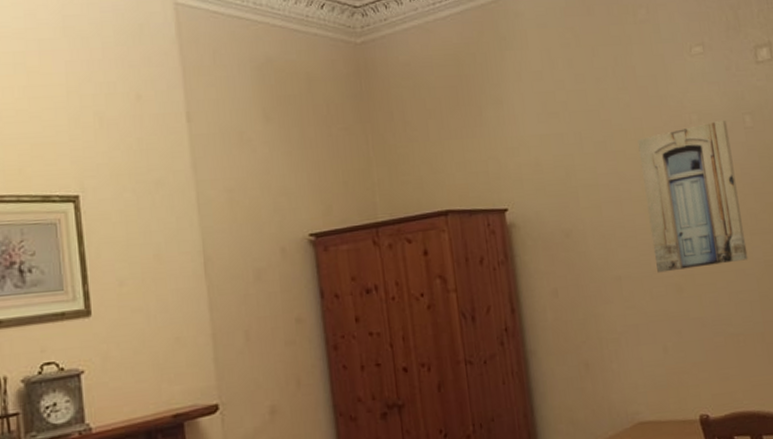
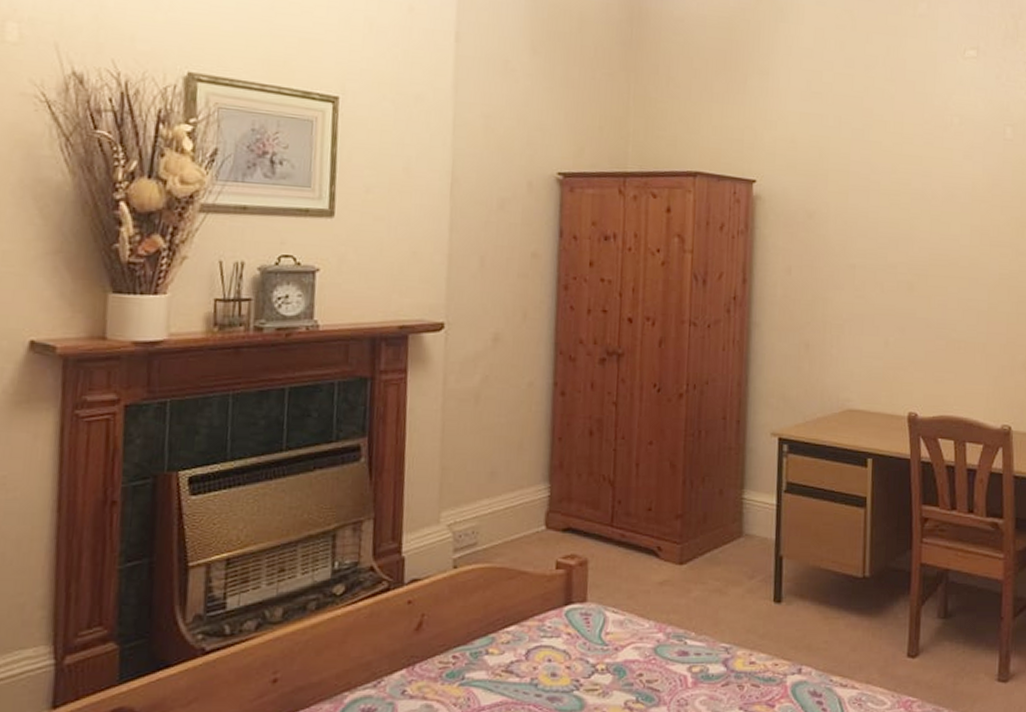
wall art: present [637,120,748,273] -> none [892,127,988,270]

